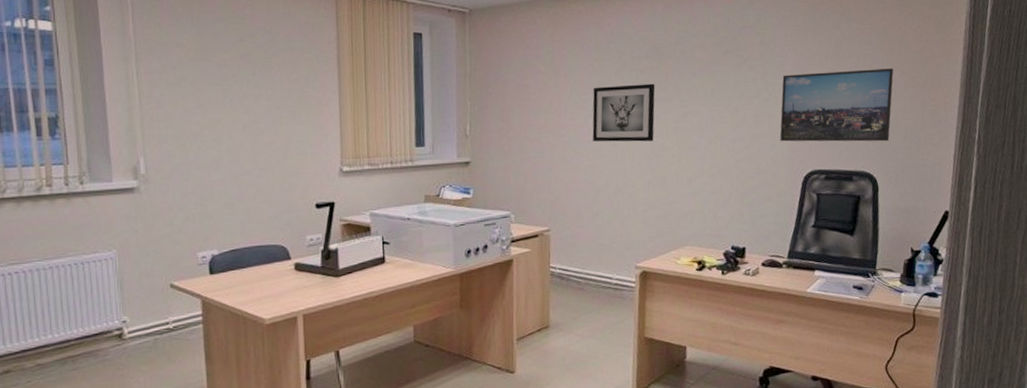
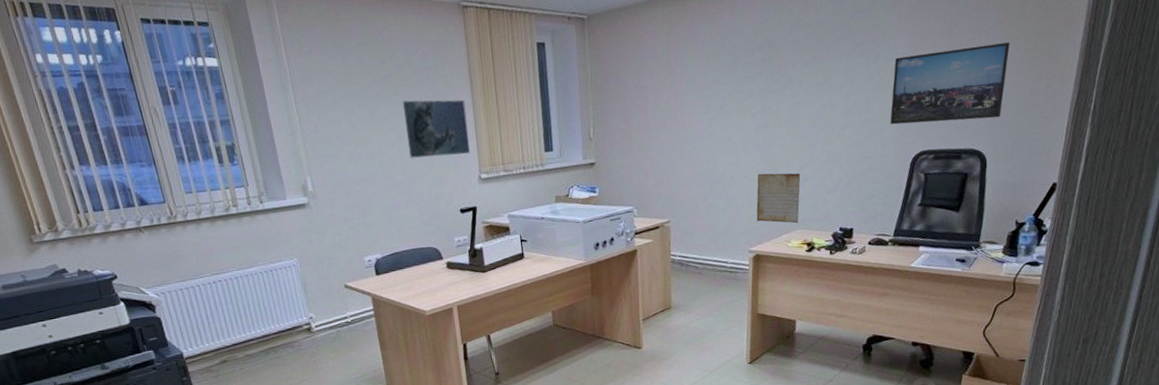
map: none [260,82,332,145] -> present [402,100,470,158]
wall art: present [592,83,655,142] -> none [707,75,768,137]
periodic table: none [643,184,690,239] -> present [756,173,801,224]

